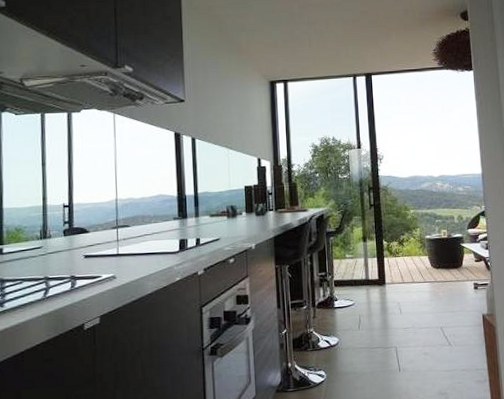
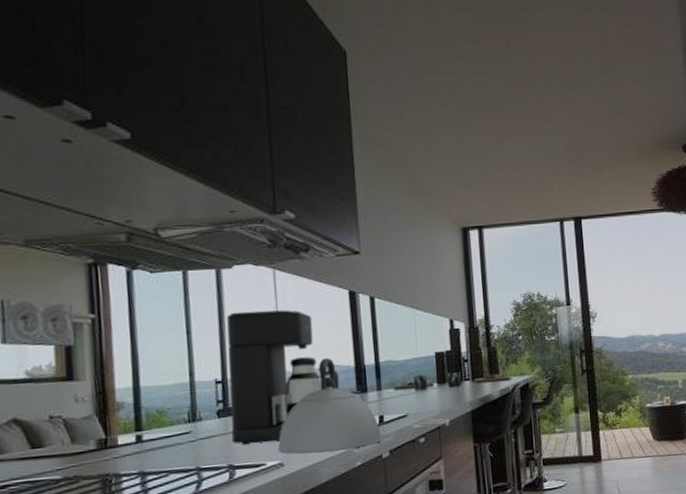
coffee maker: none [74,147,165,259] -> present [226,310,340,444]
kettle: none [111,188,198,269] -> present [277,358,382,454]

